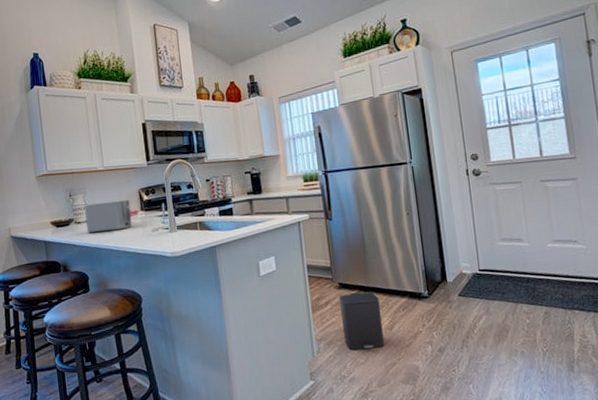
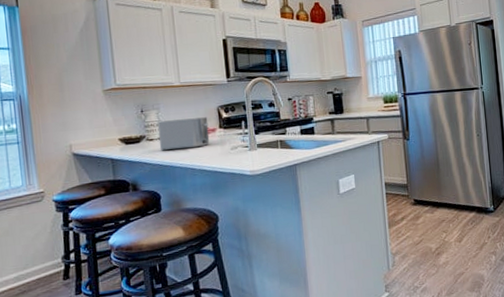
pedal bin: present [339,292,385,351] -> none [414,207,454,263]

